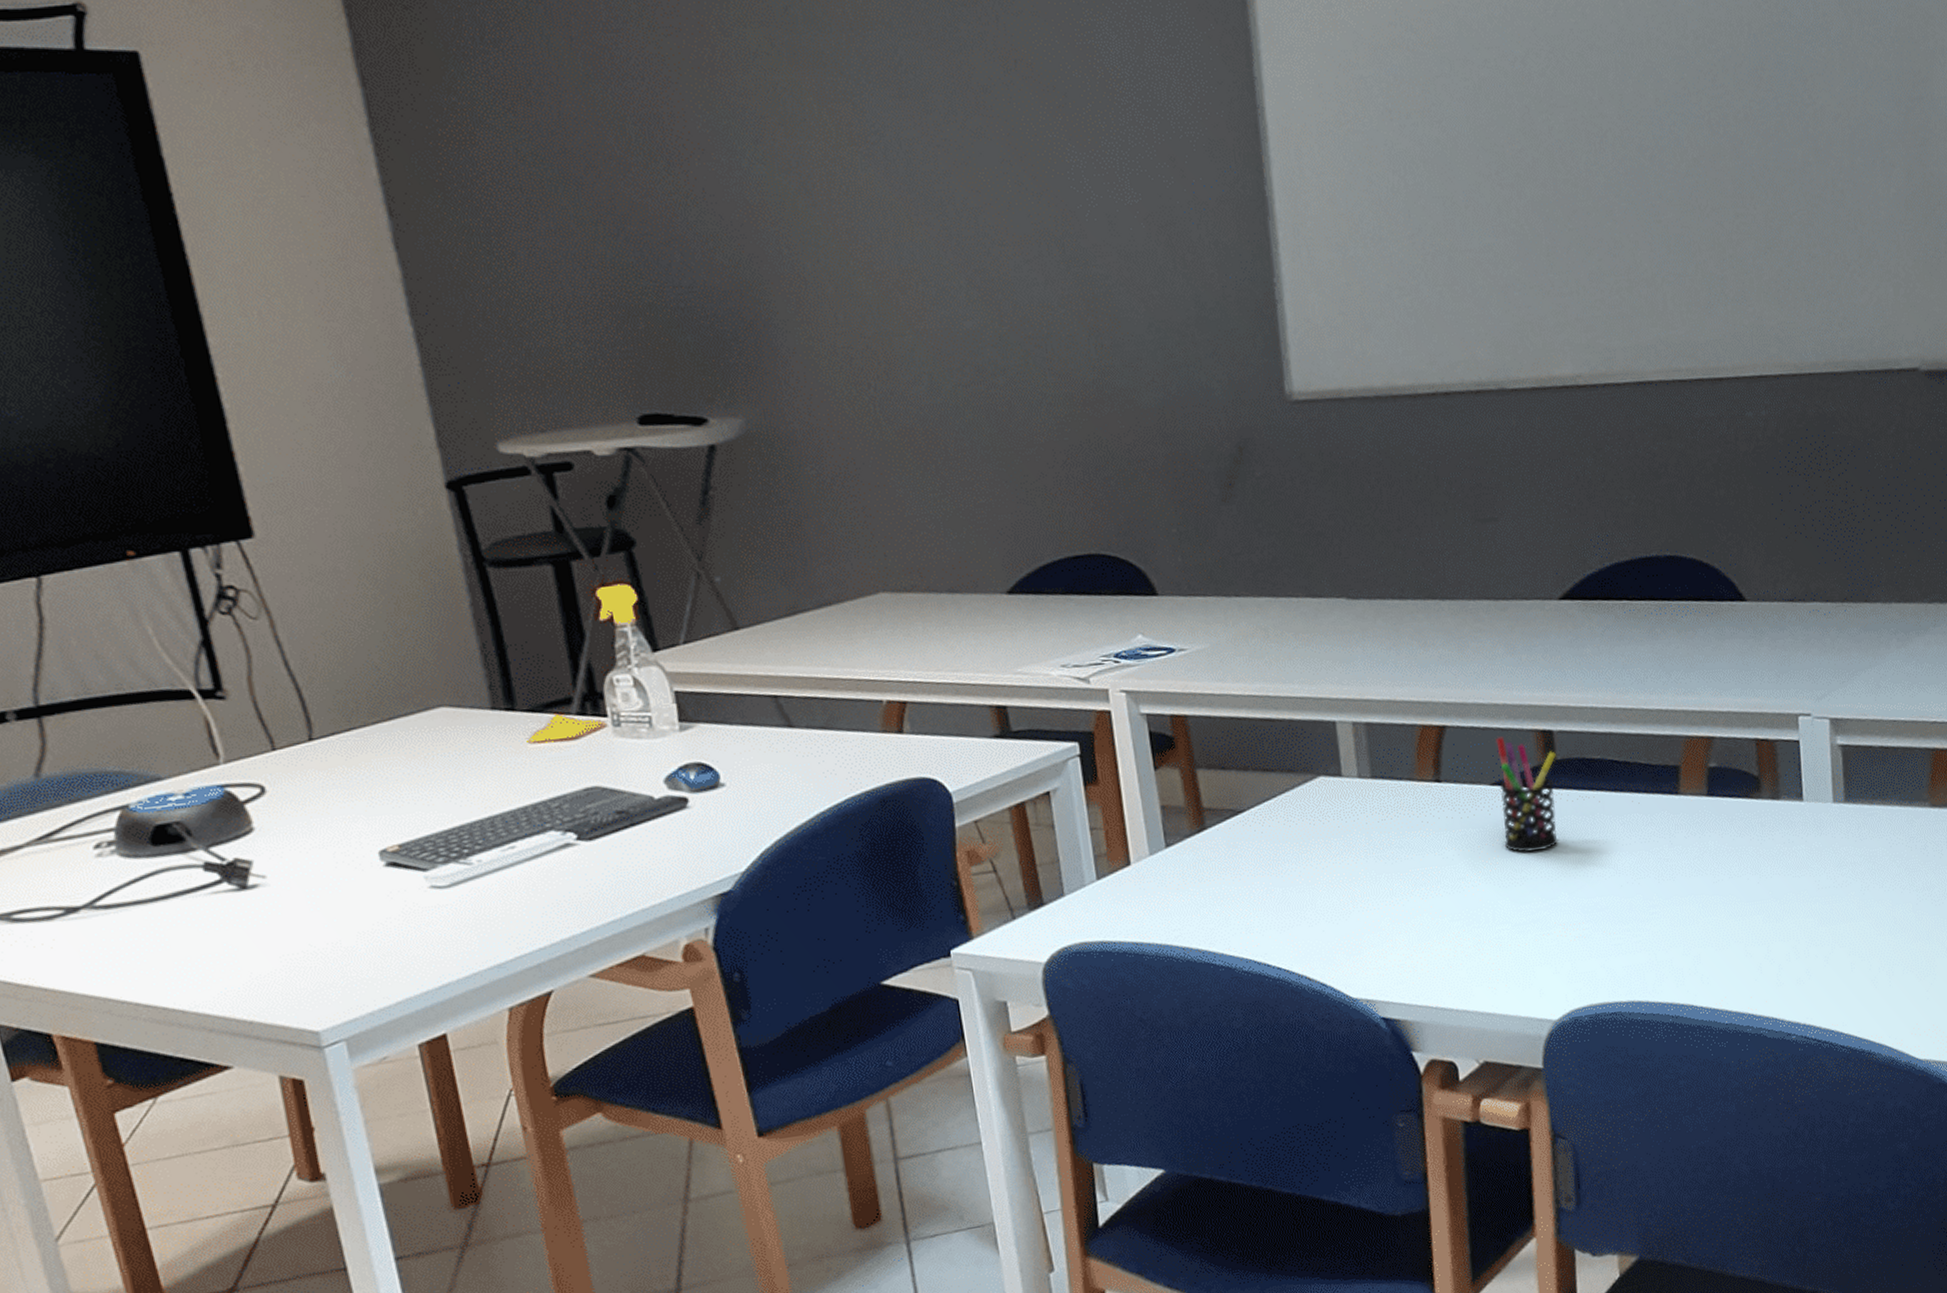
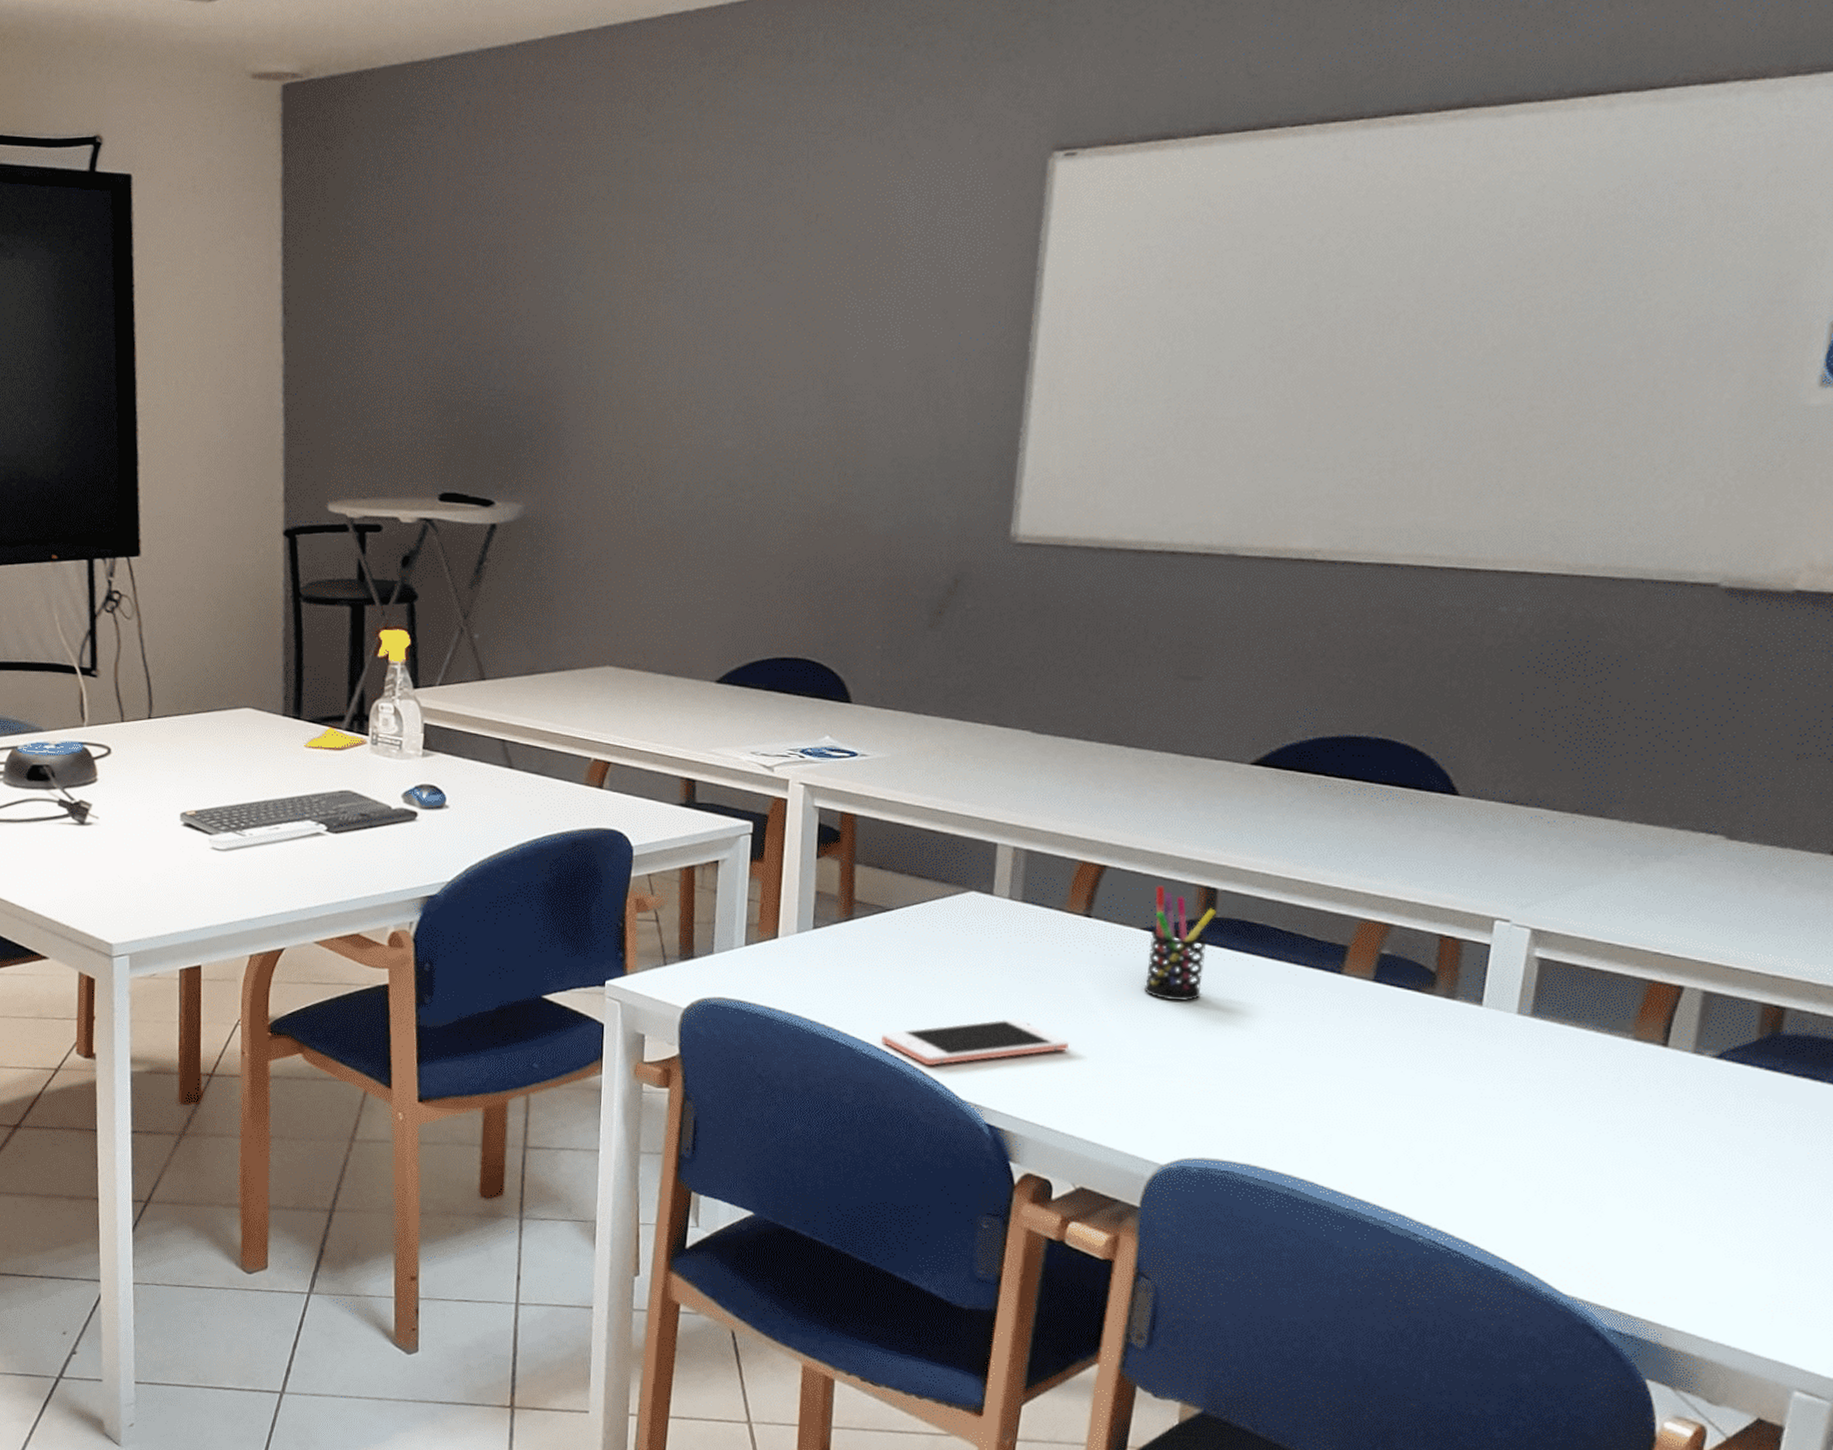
cell phone: none [1259,902,1446,970] -> present [882,1019,1070,1066]

